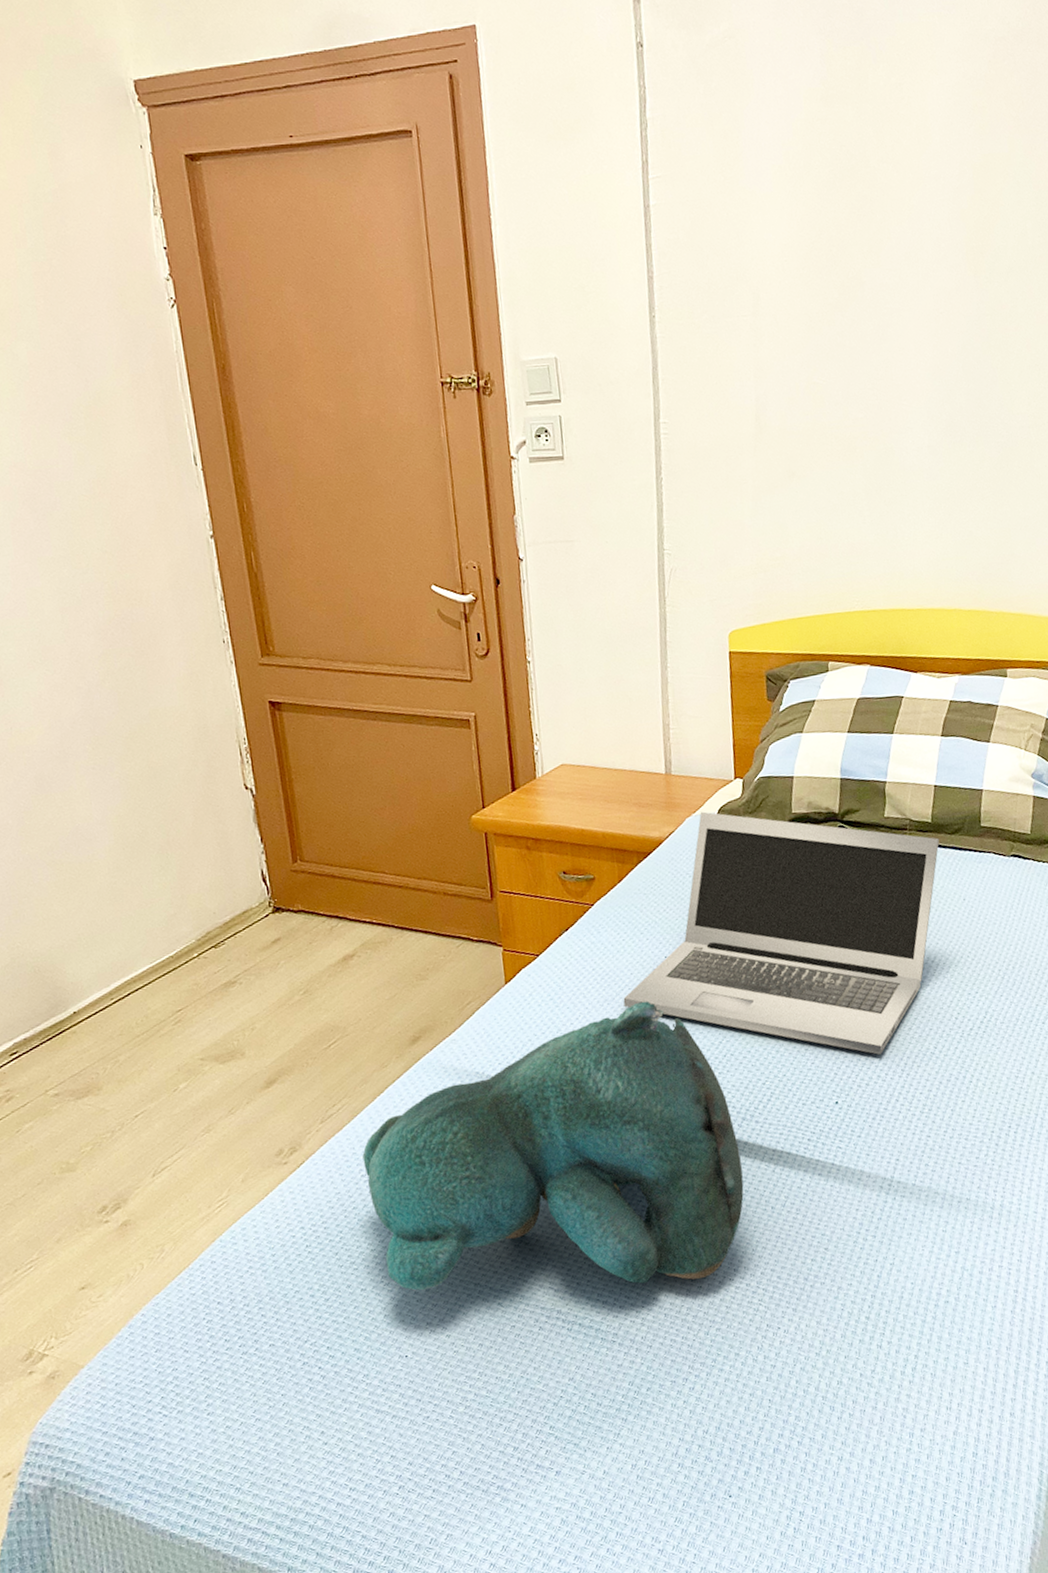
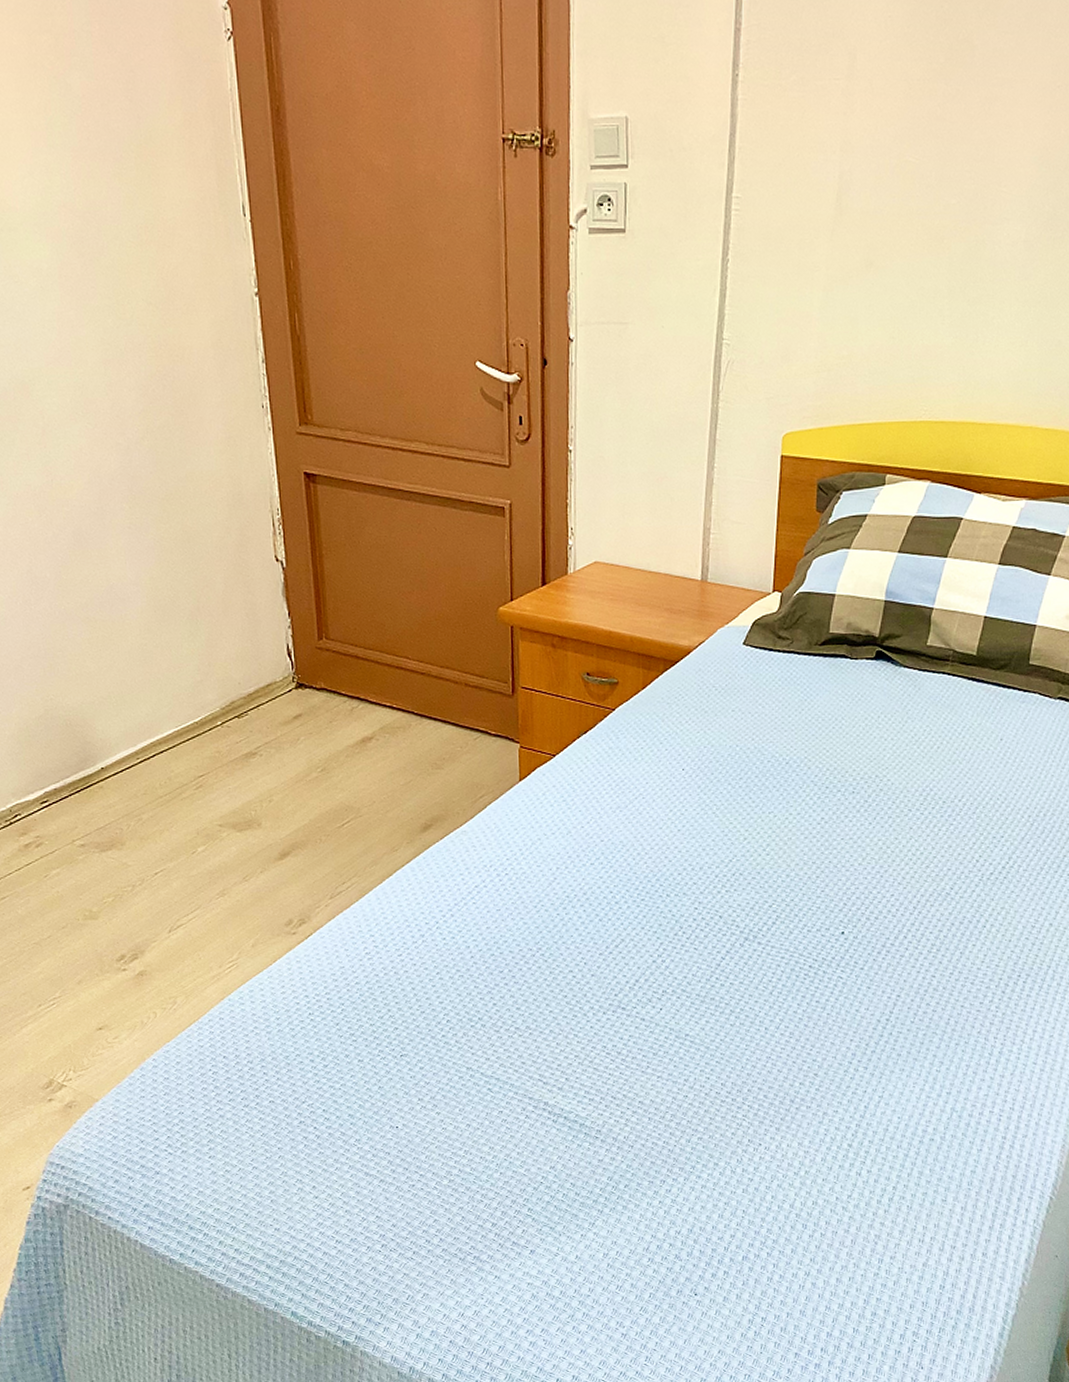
teddy bear: present [362,1000,744,1291] -> none [368,812,739,1088]
laptop: present [623,811,940,1055] -> none [636,623,982,889]

